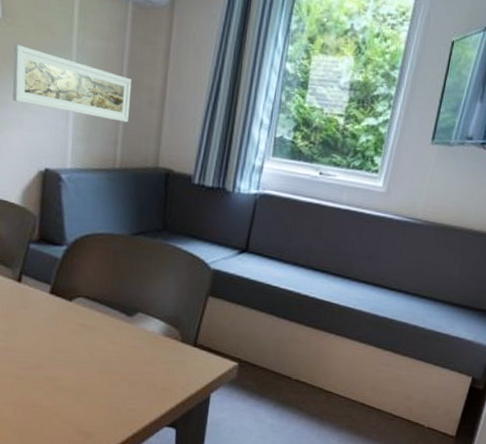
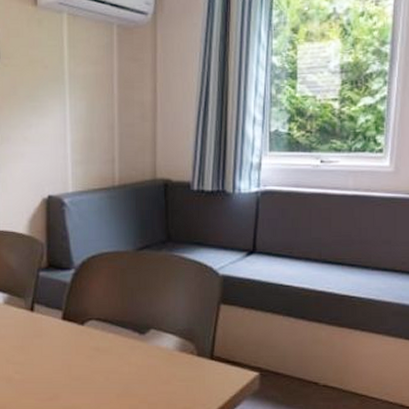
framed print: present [12,44,132,123] -> none [12,82,124,140]

